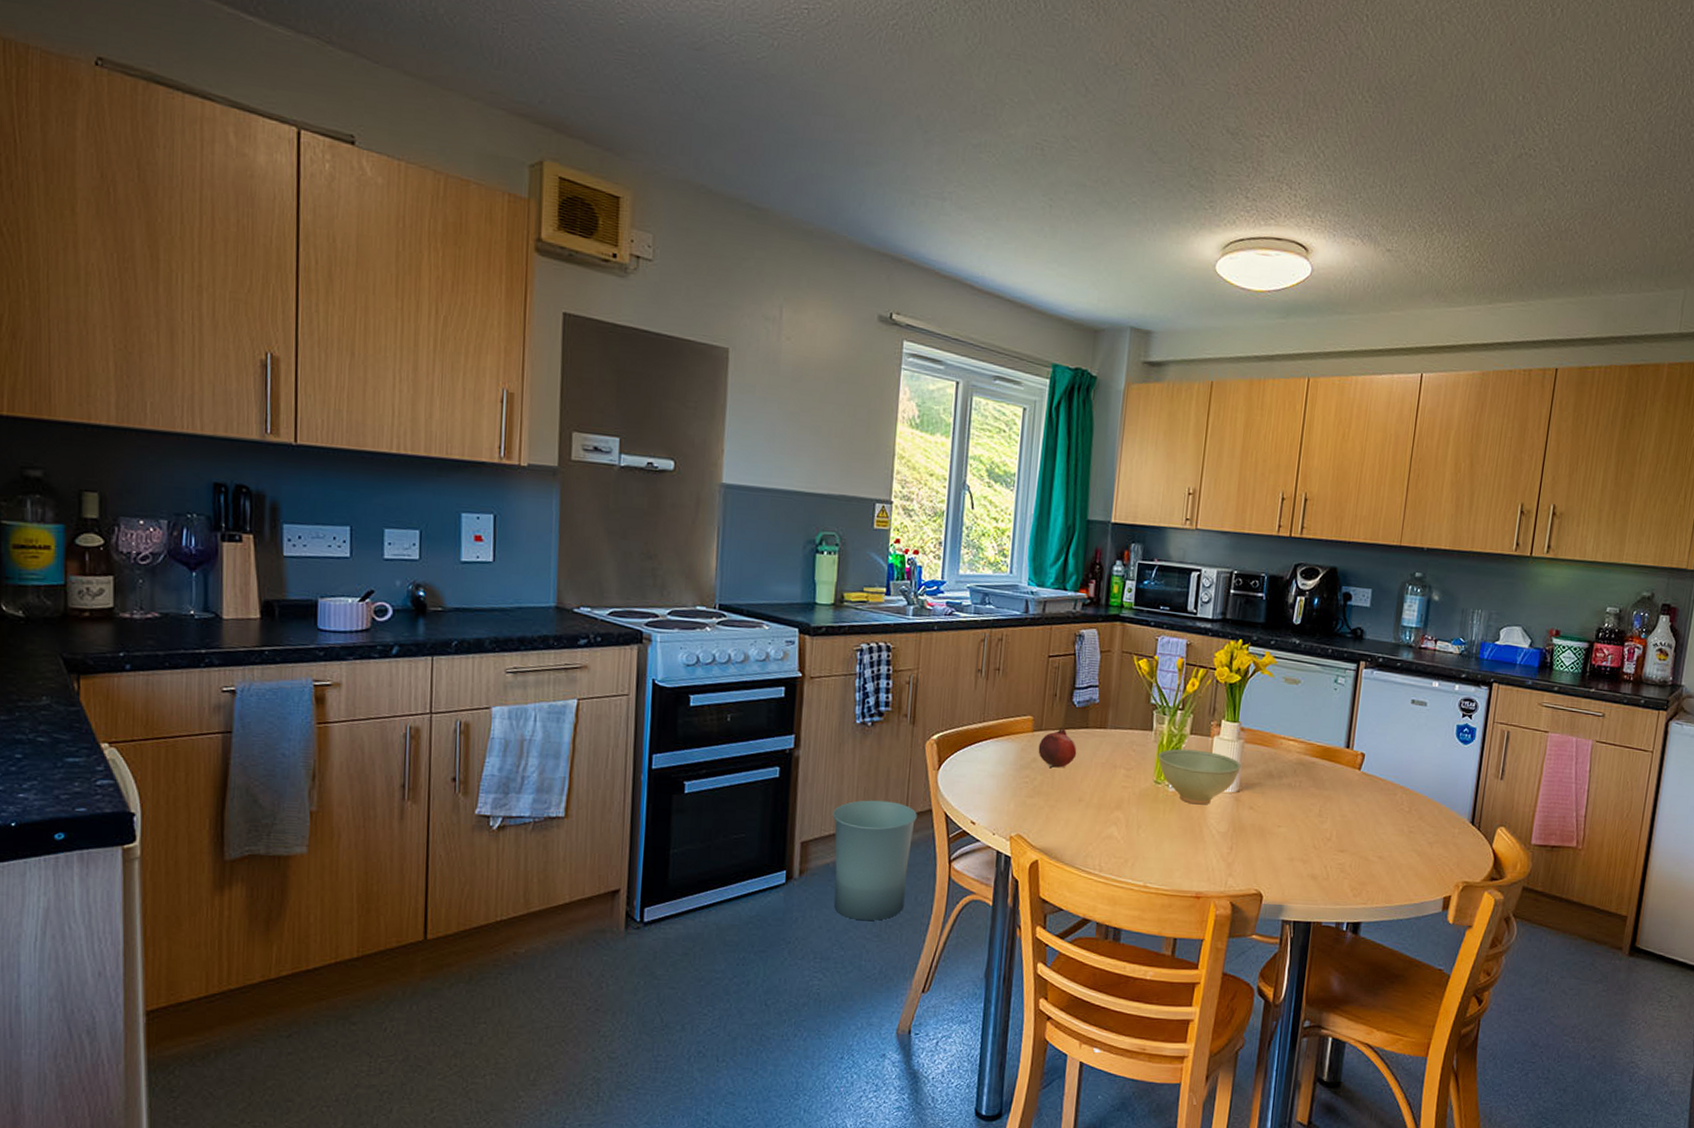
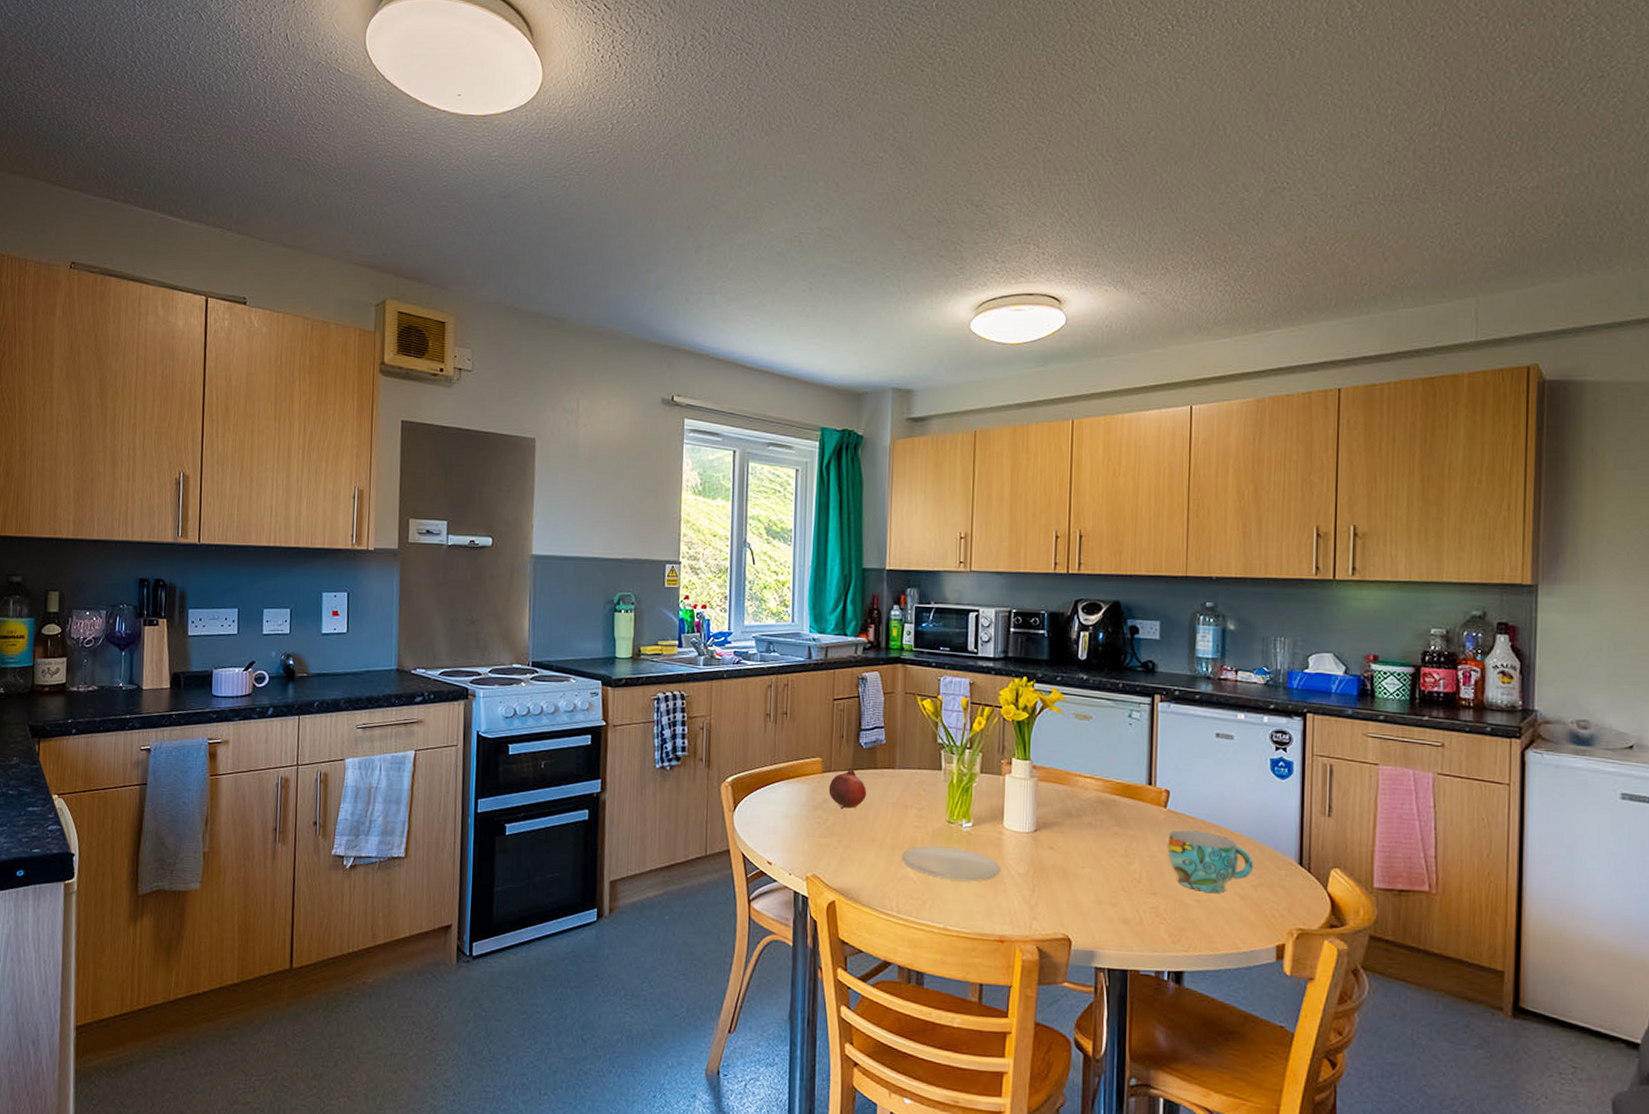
waste bin: present [832,800,917,921] -> none [637,841,716,960]
plate: none [1106,805,1203,841] -> present [901,845,1001,882]
bowl: present [1157,748,1242,805] -> none [949,788,1037,845]
cup: none [1356,790,1433,850] -> present [1167,829,1254,893]

